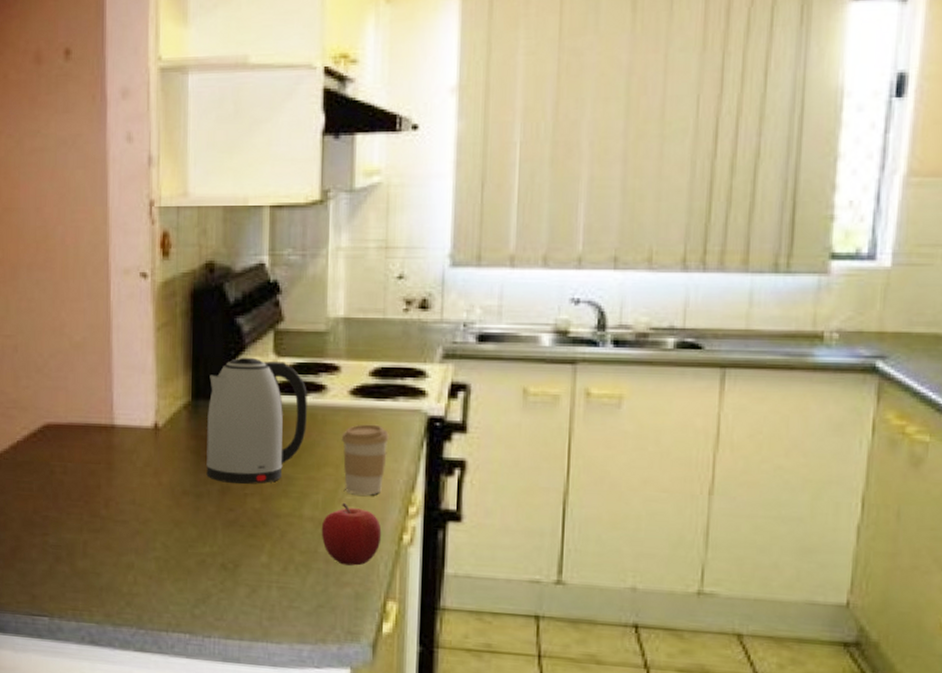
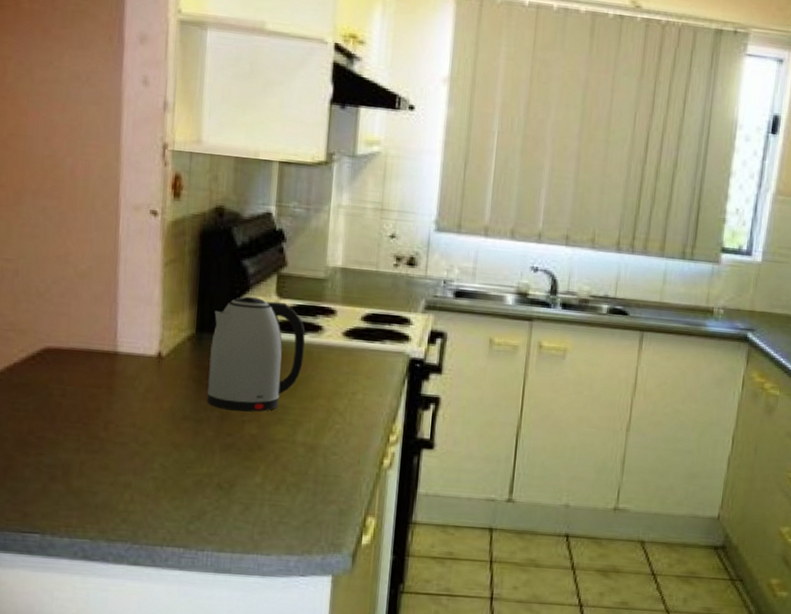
fruit: present [321,502,382,566] -> none [311,430,366,486]
coffee cup: present [341,424,389,496] -> none [333,362,376,425]

